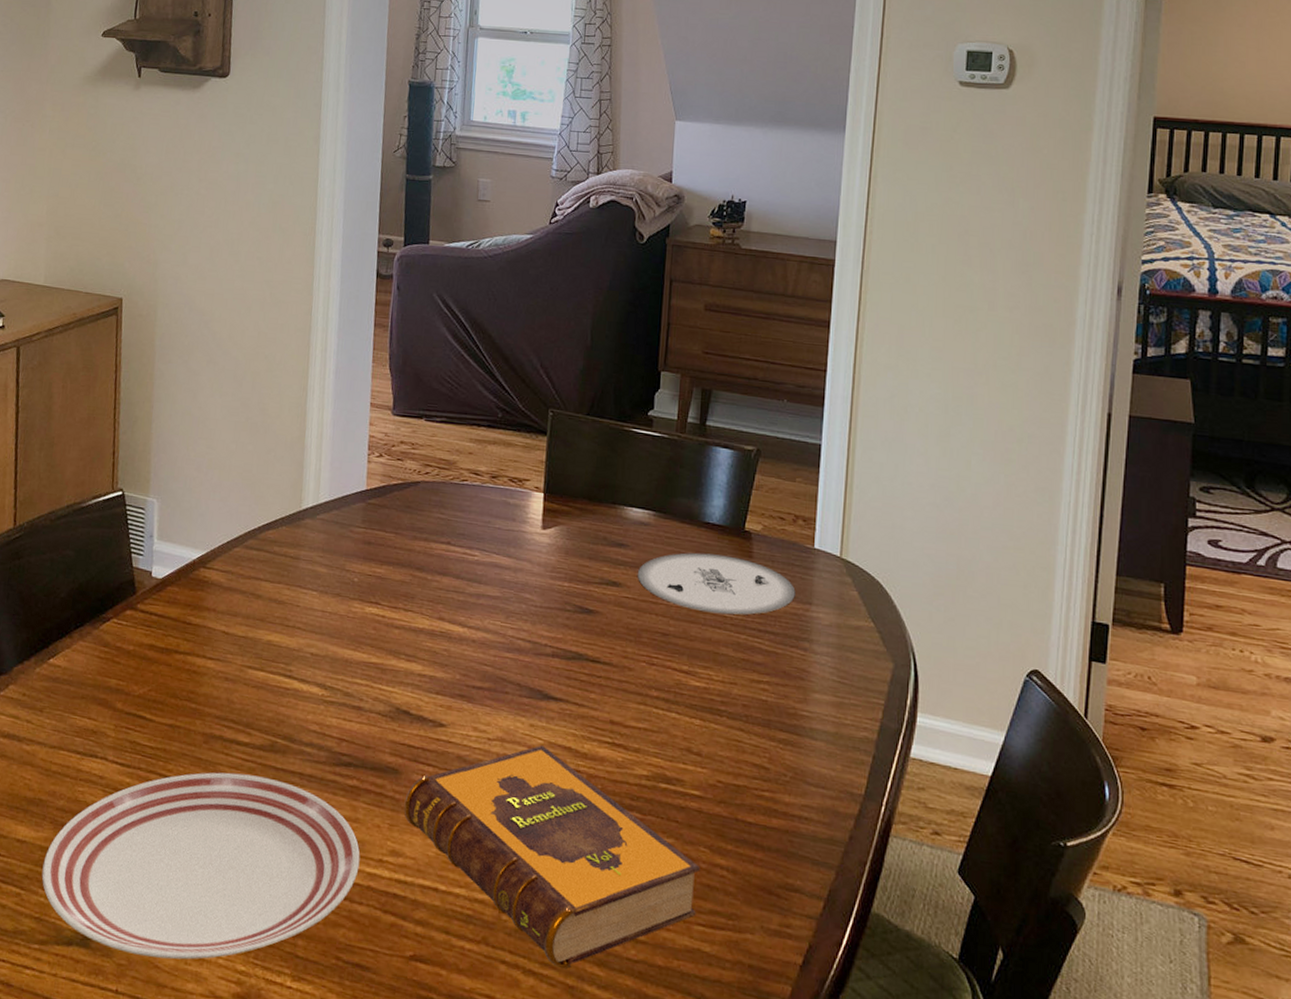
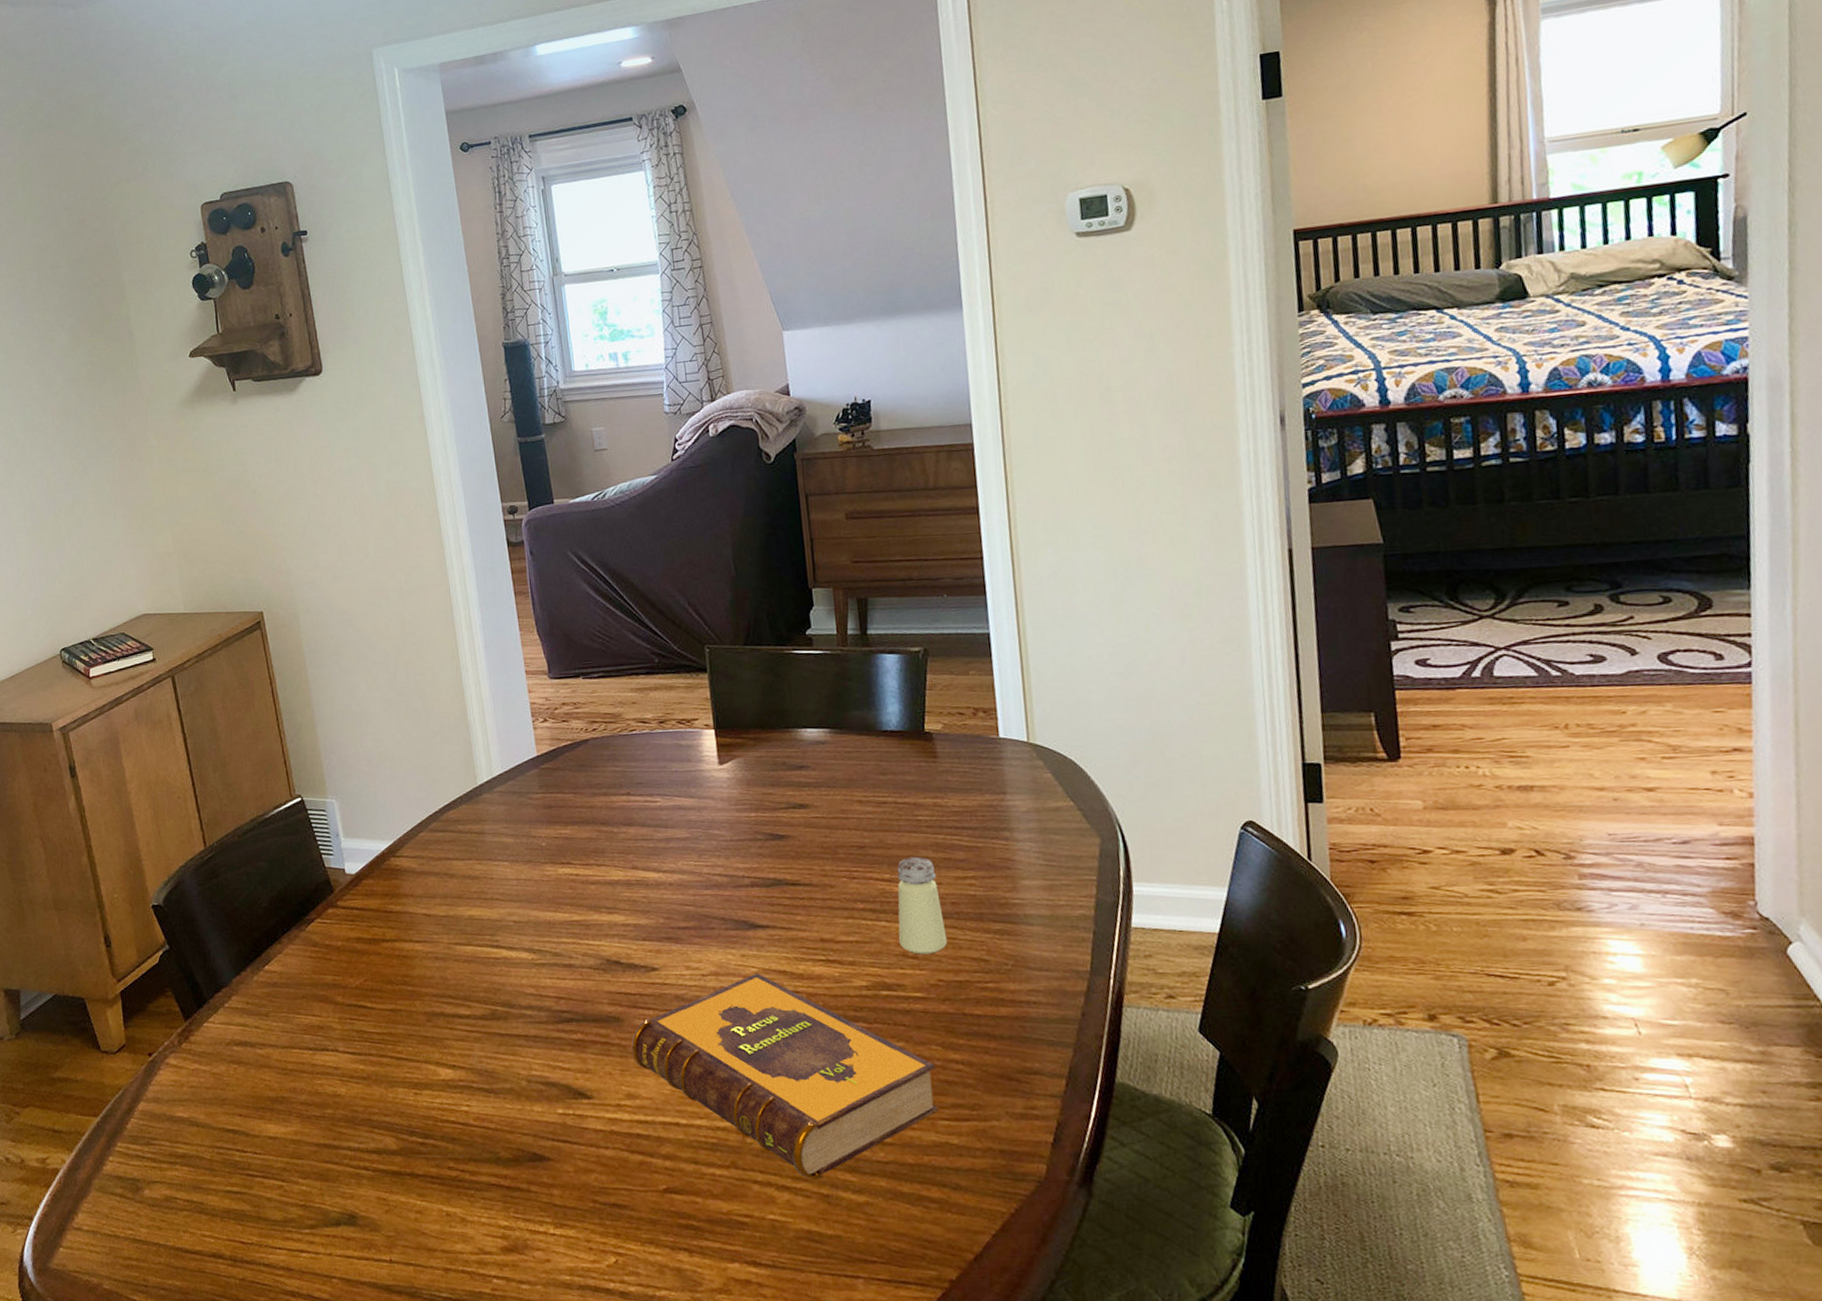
dinner plate: present [41,772,360,960] -> none [298,1044,599,1225]
plate: present [637,552,796,615] -> none [822,760,988,819]
saltshaker: none [685,652,733,754] -> present [897,856,948,955]

